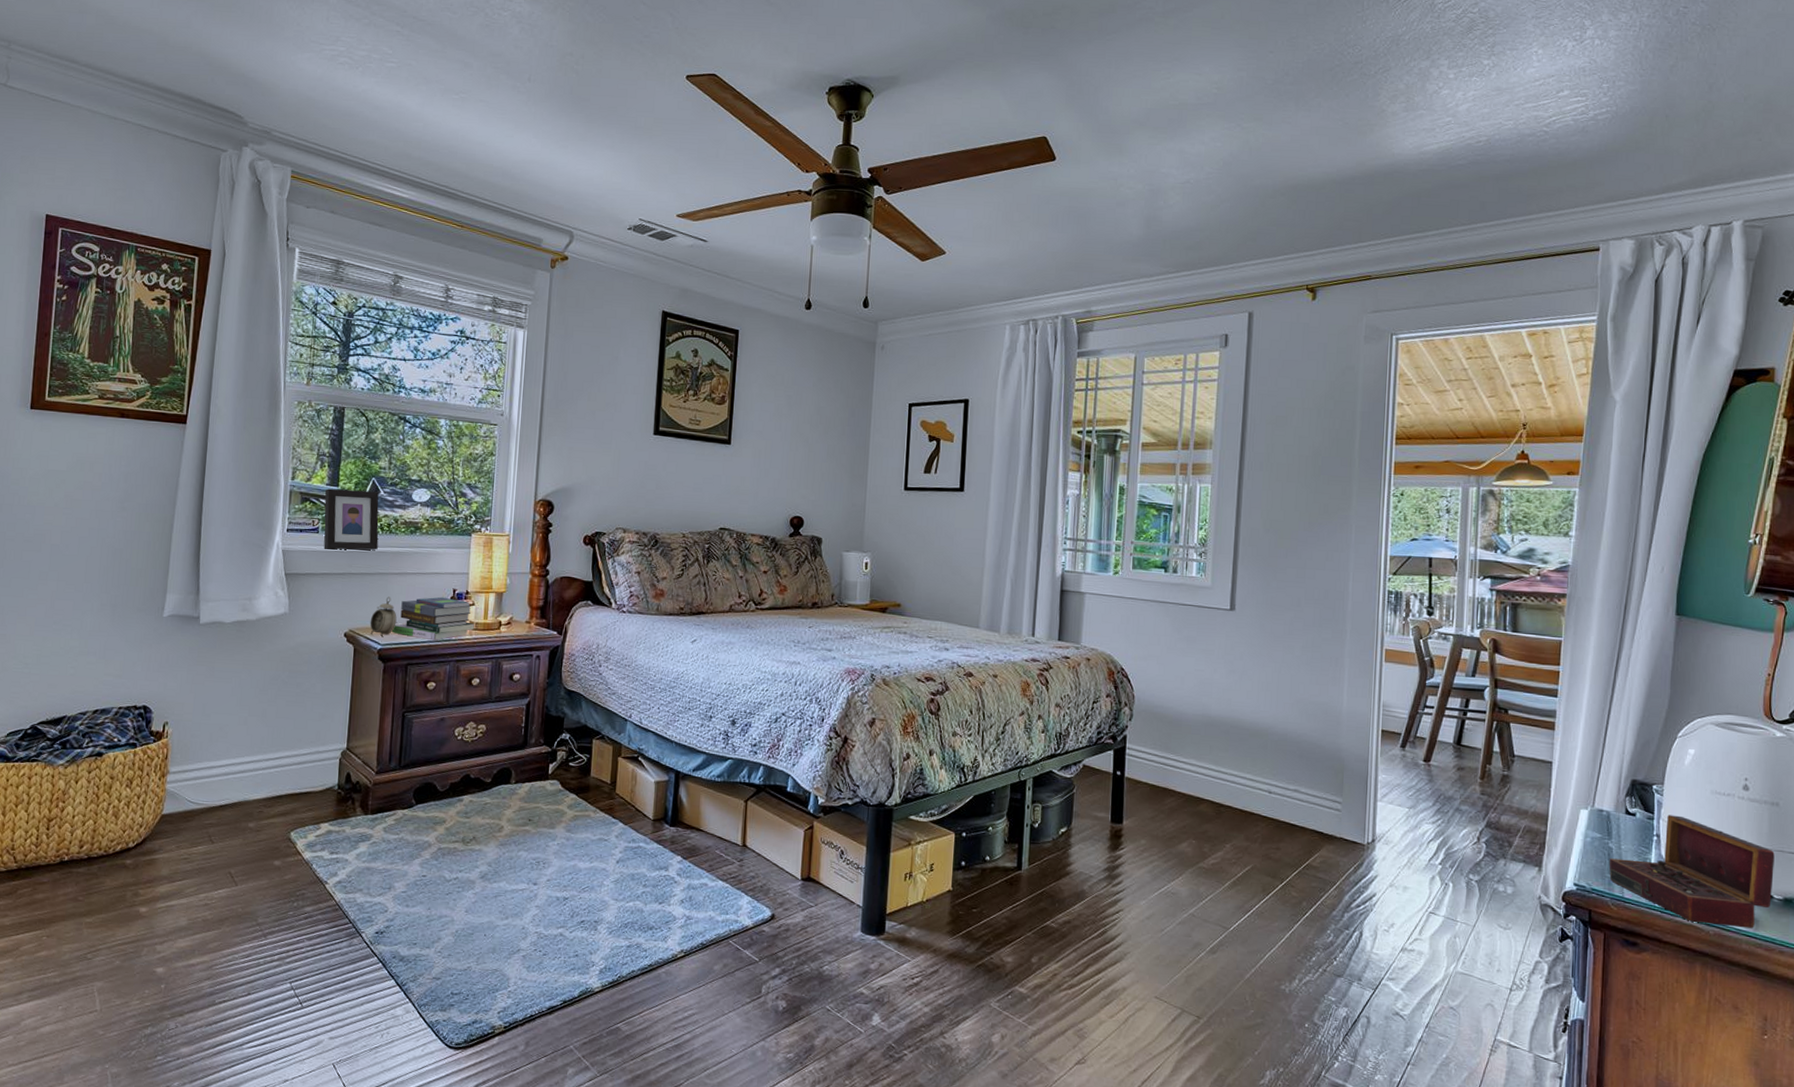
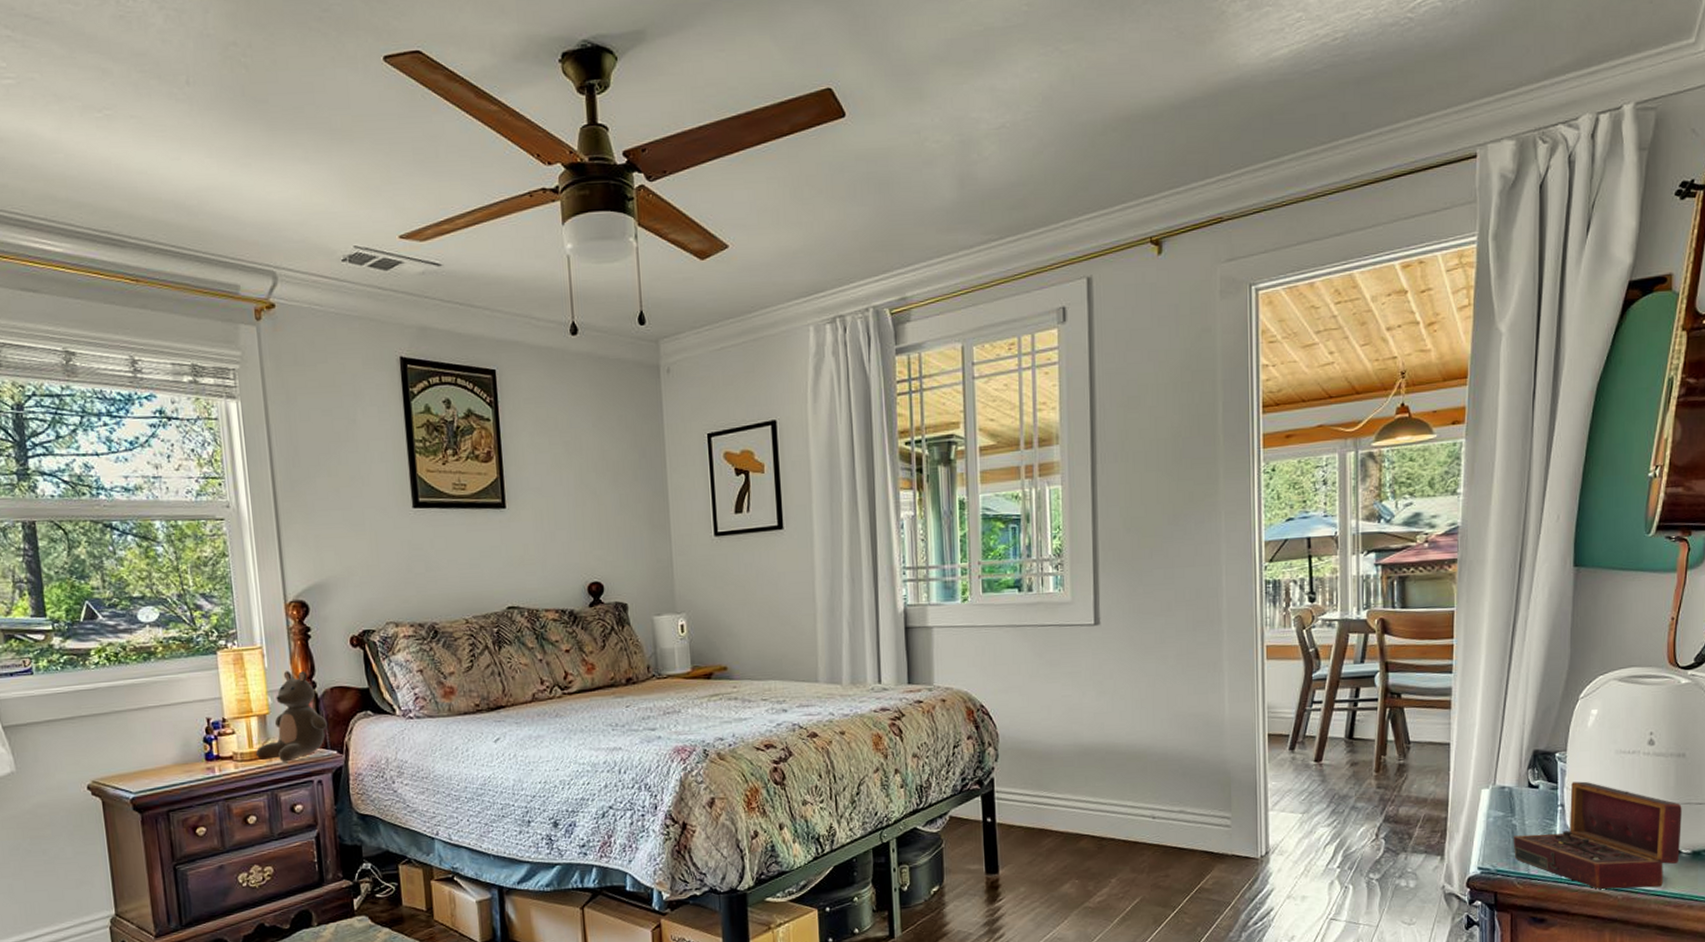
picture frame: present [323,488,379,551] -> none [30,617,108,692]
alarm clock: present [370,597,397,637] -> none [114,737,147,785]
books: present [391,597,474,641] -> none [142,728,239,781]
stuffed bear: none [489,557,553,636] -> present [256,671,327,762]

